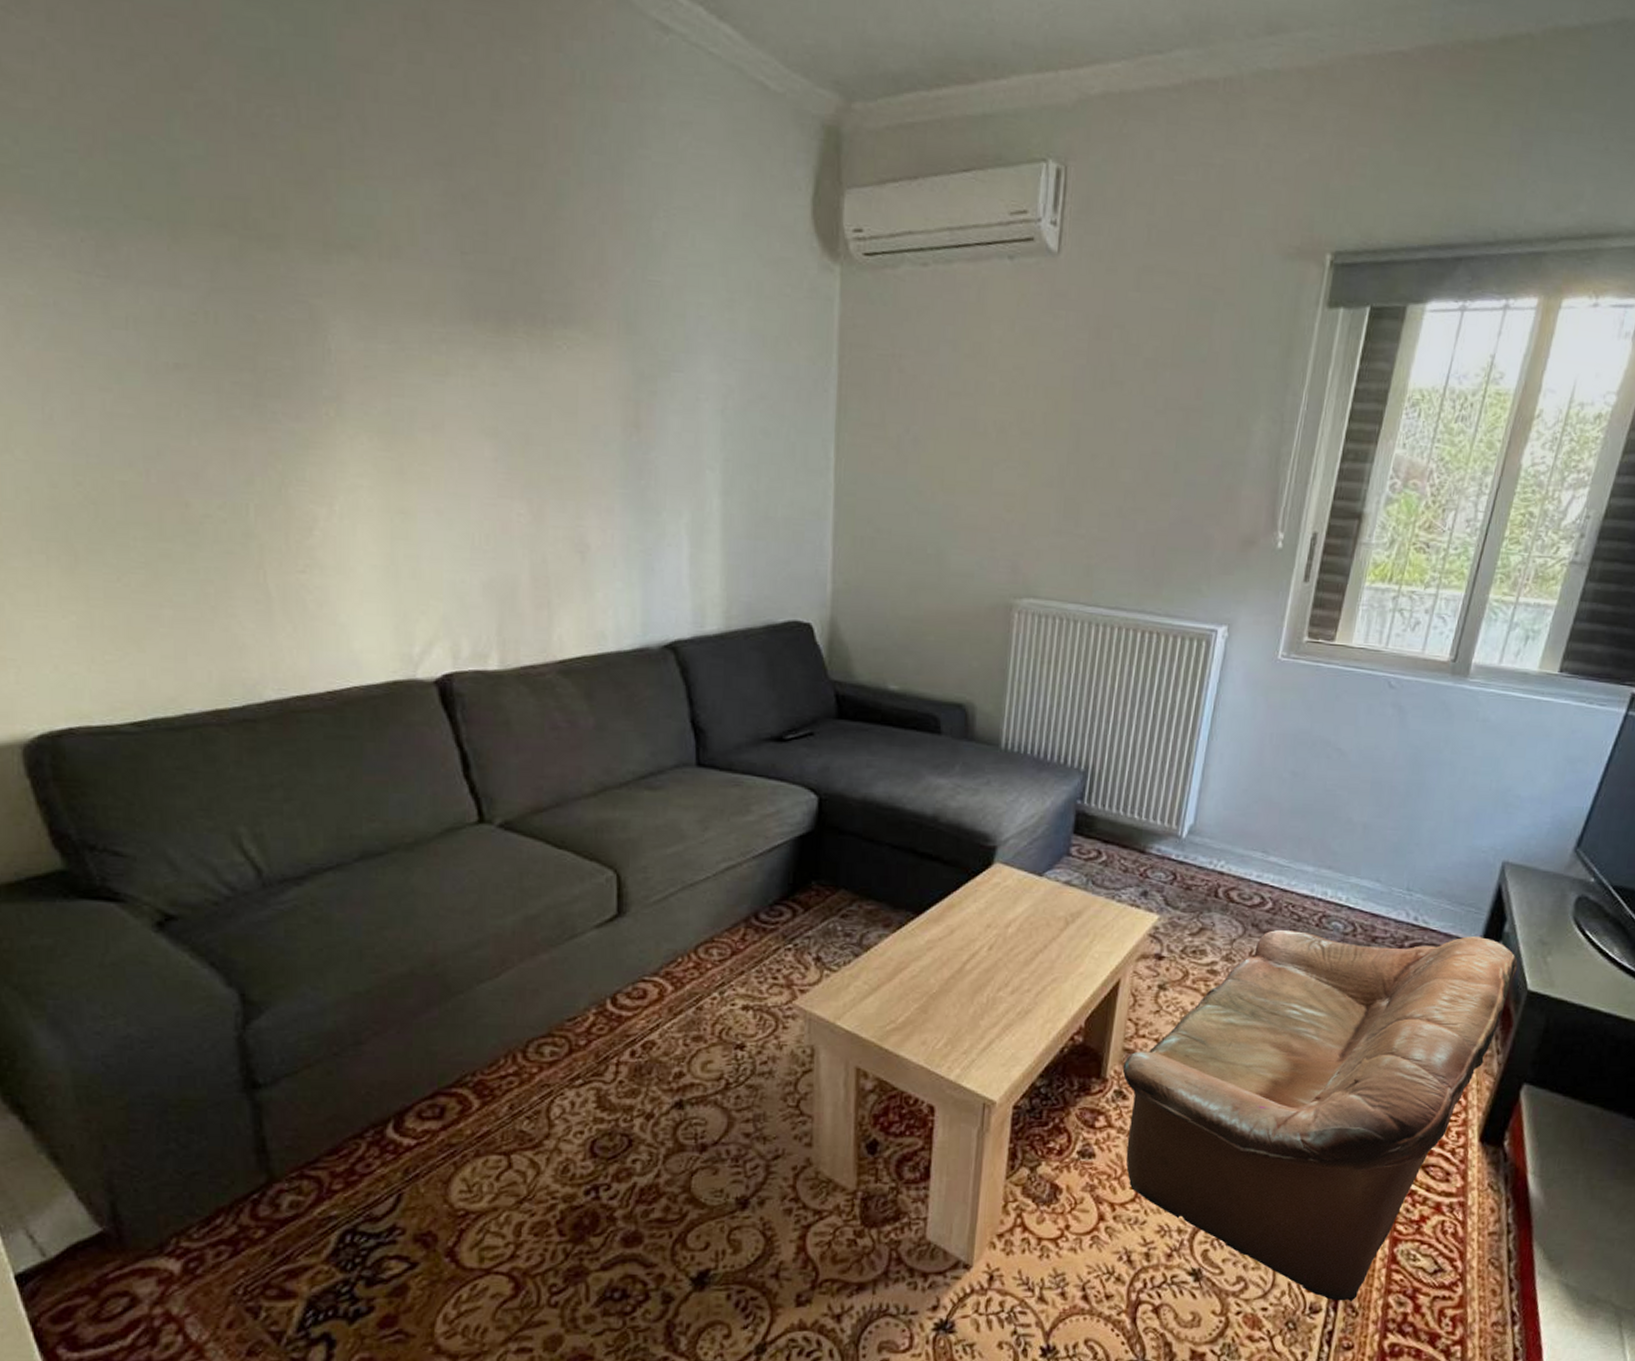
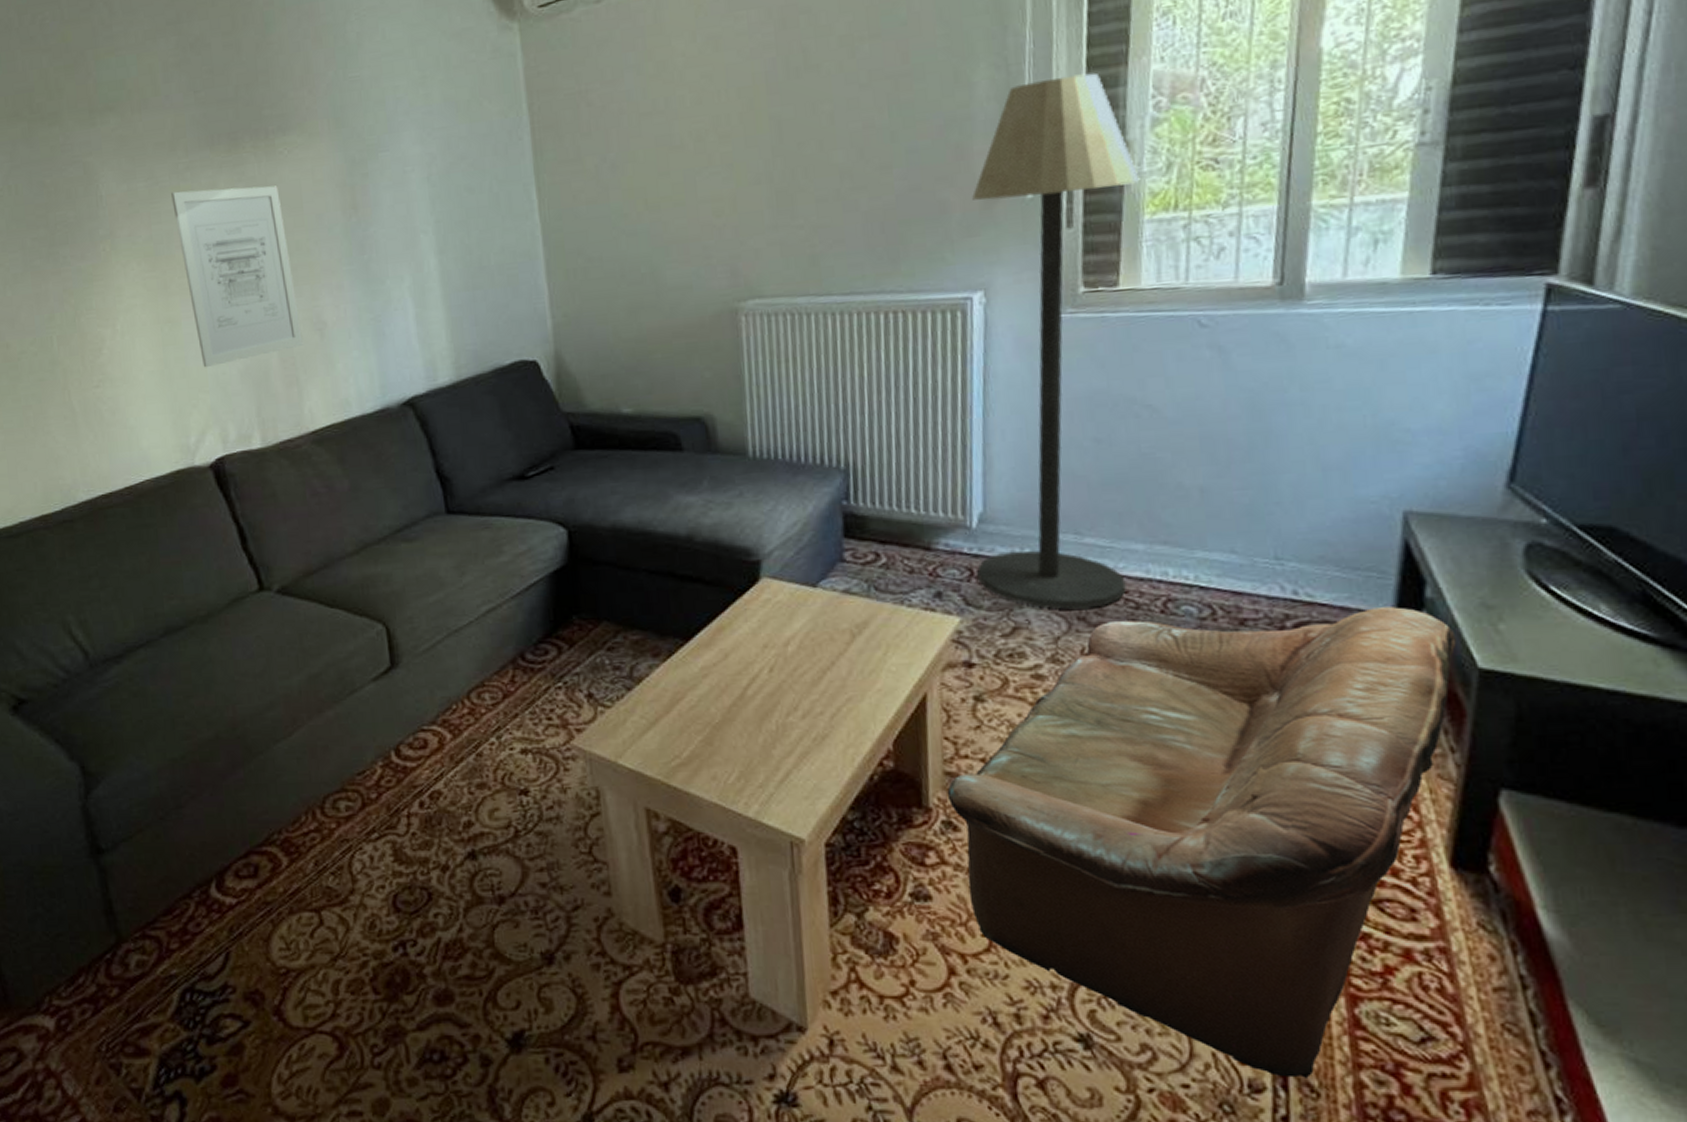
wall art: none [420,363,561,573] -> present [171,185,304,368]
floor lamp: none [1179,442,1368,917] -> present [972,73,1140,610]

